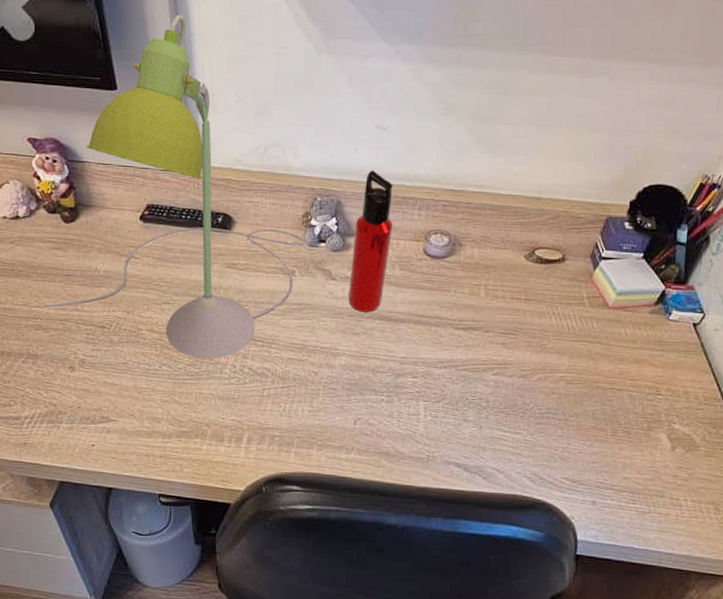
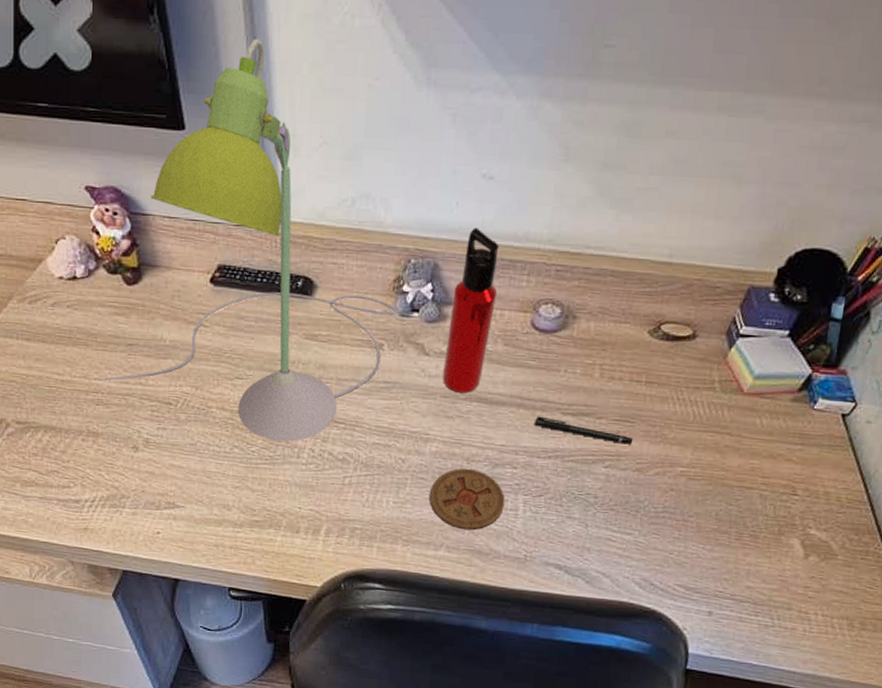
coaster: none [340,378,408,435] -> present [430,468,505,531]
pen: none [430,331,517,354] -> present [533,416,634,445]

